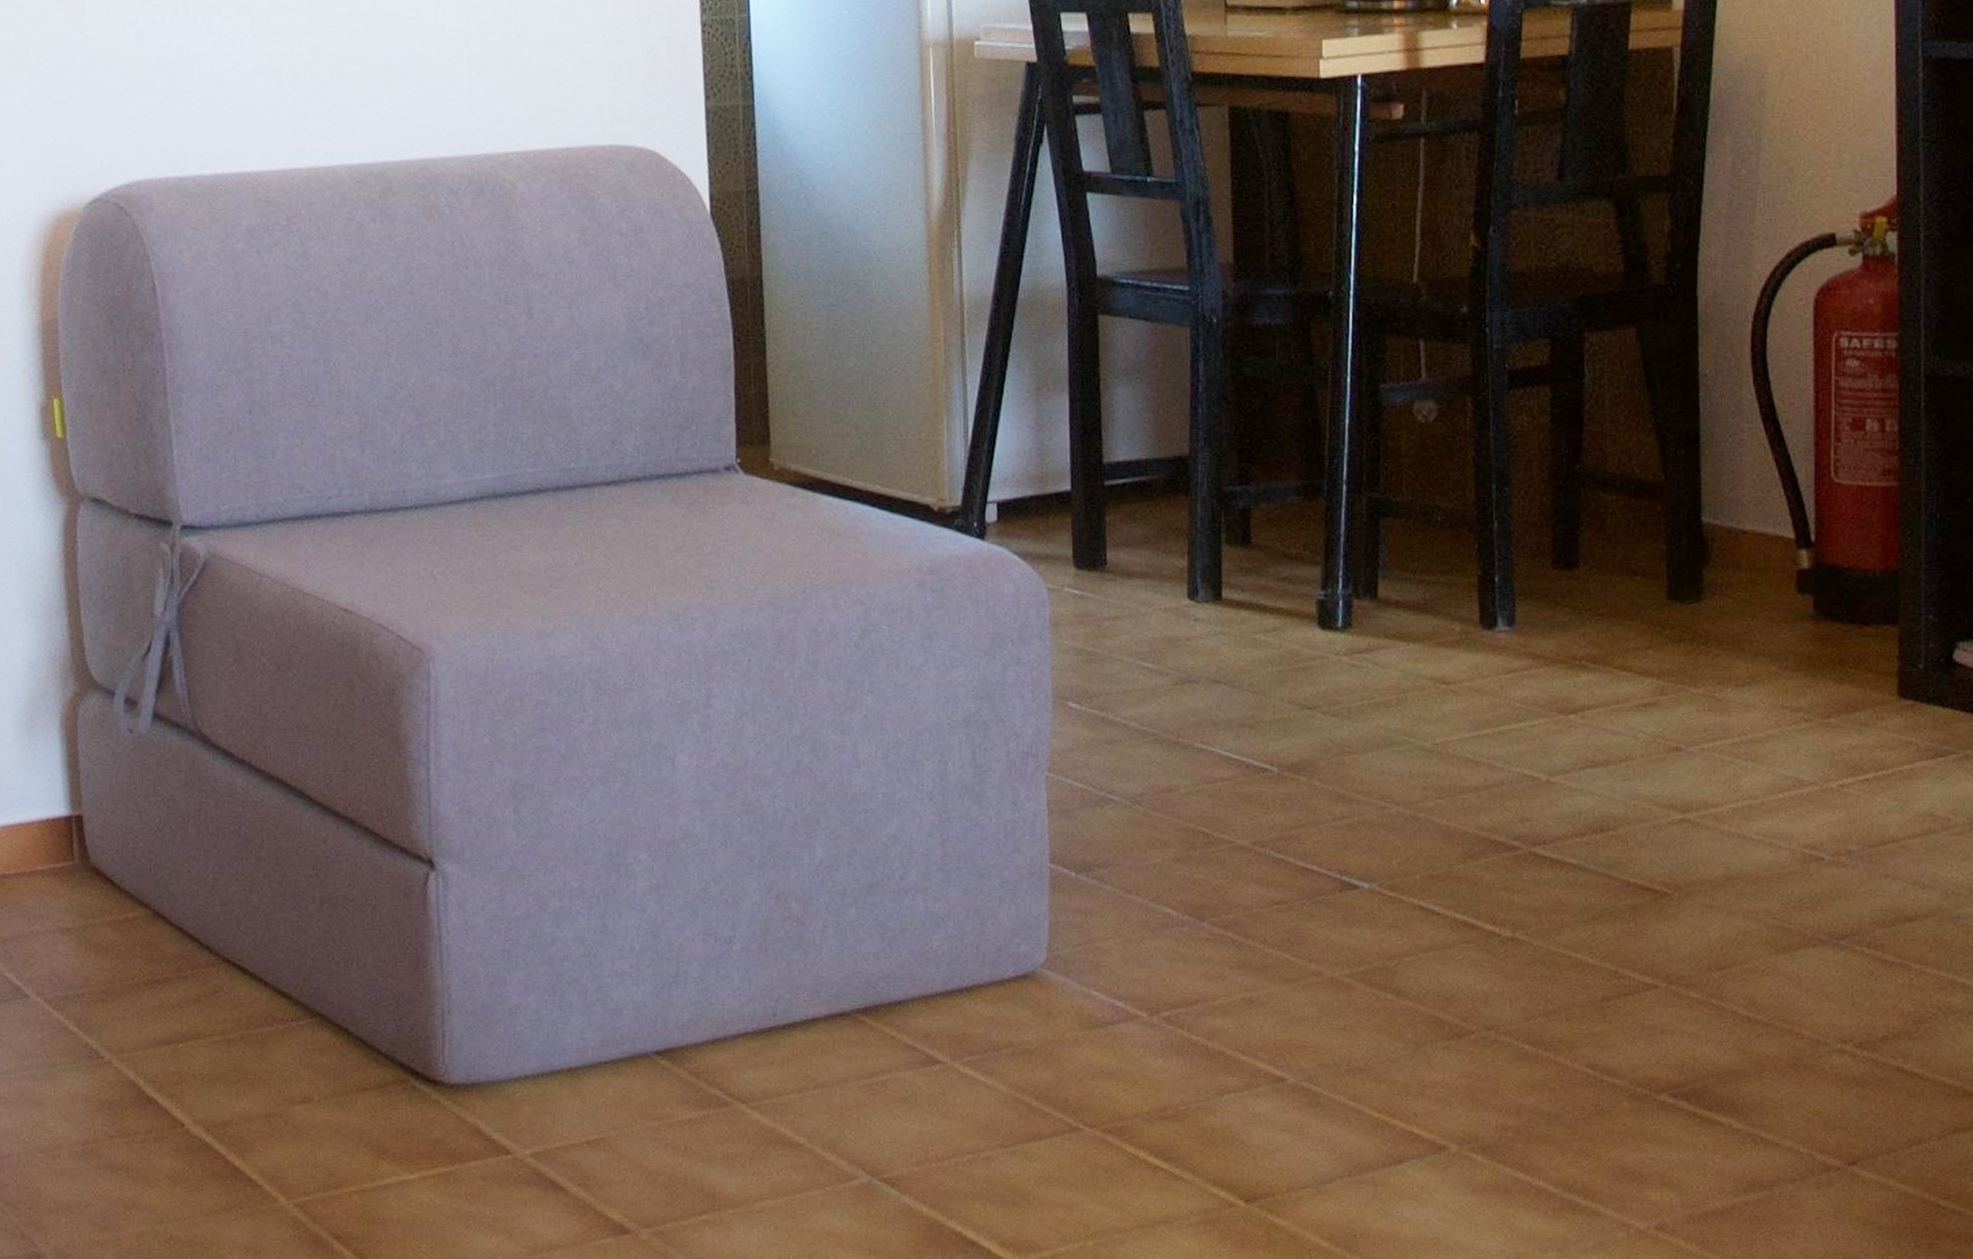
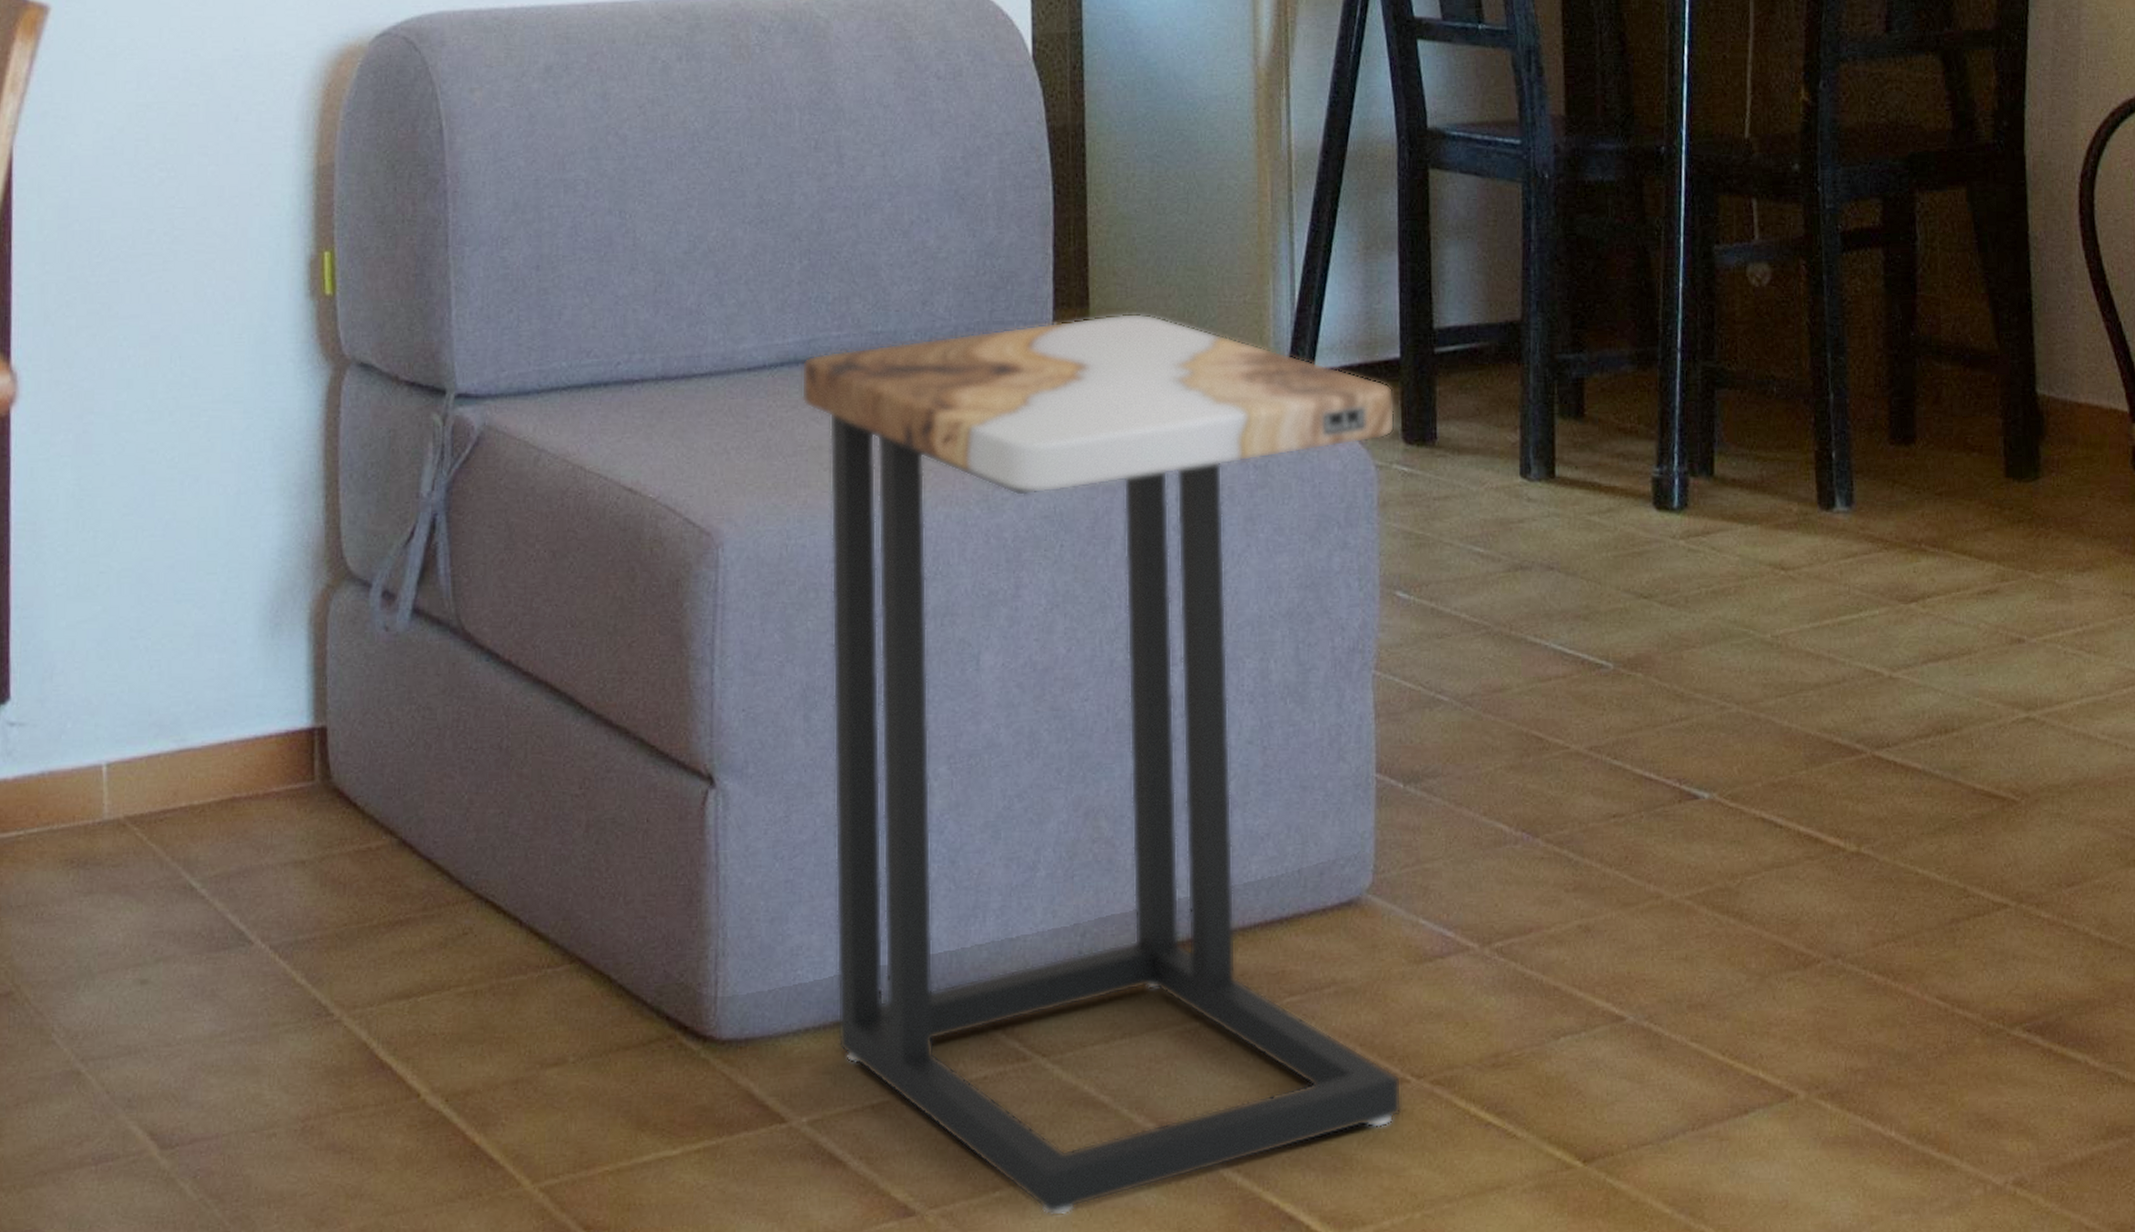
side table: none [500,450,1075,1237] -> present [801,313,1402,1217]

